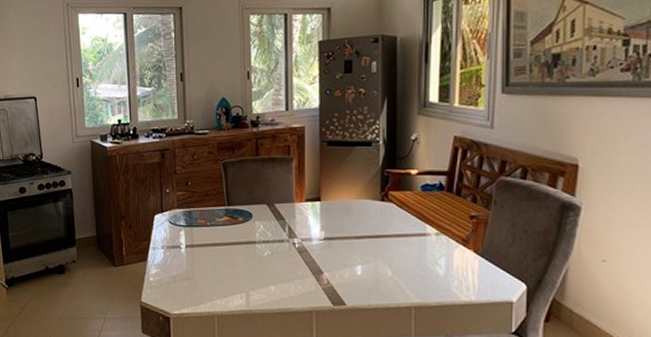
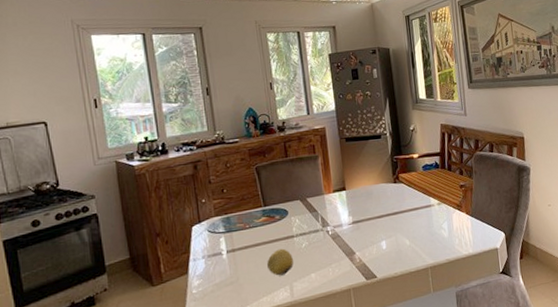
fruit: none [224,253,252,281] -> present [266,248,294,276]

